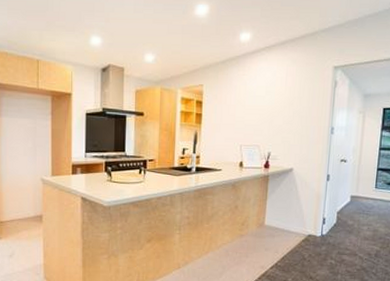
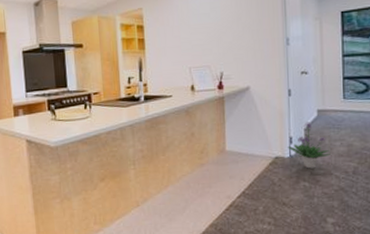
potted plant: none [320,206,358,248] -> present [288,121,331,169]

